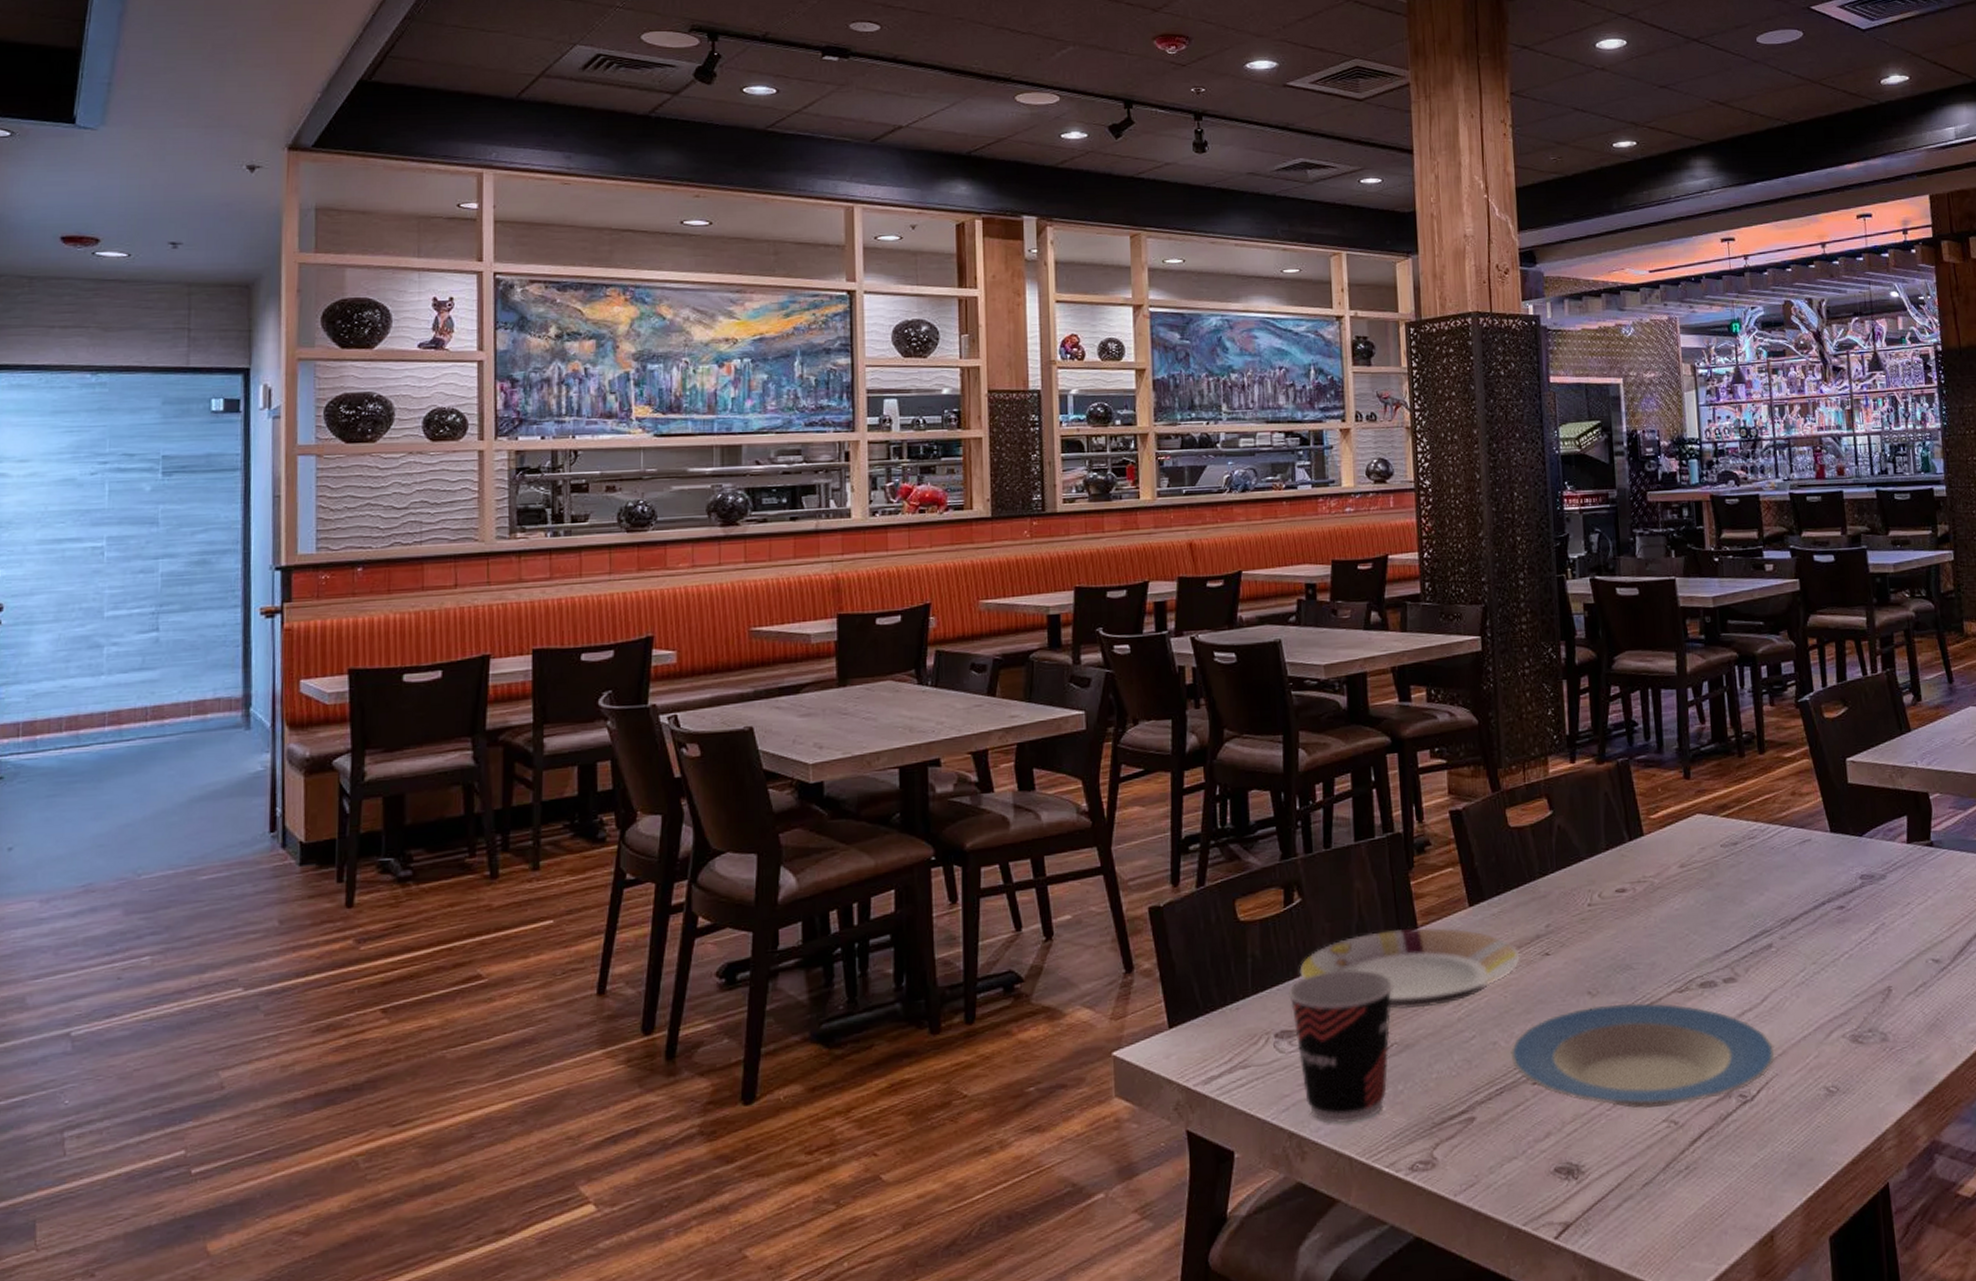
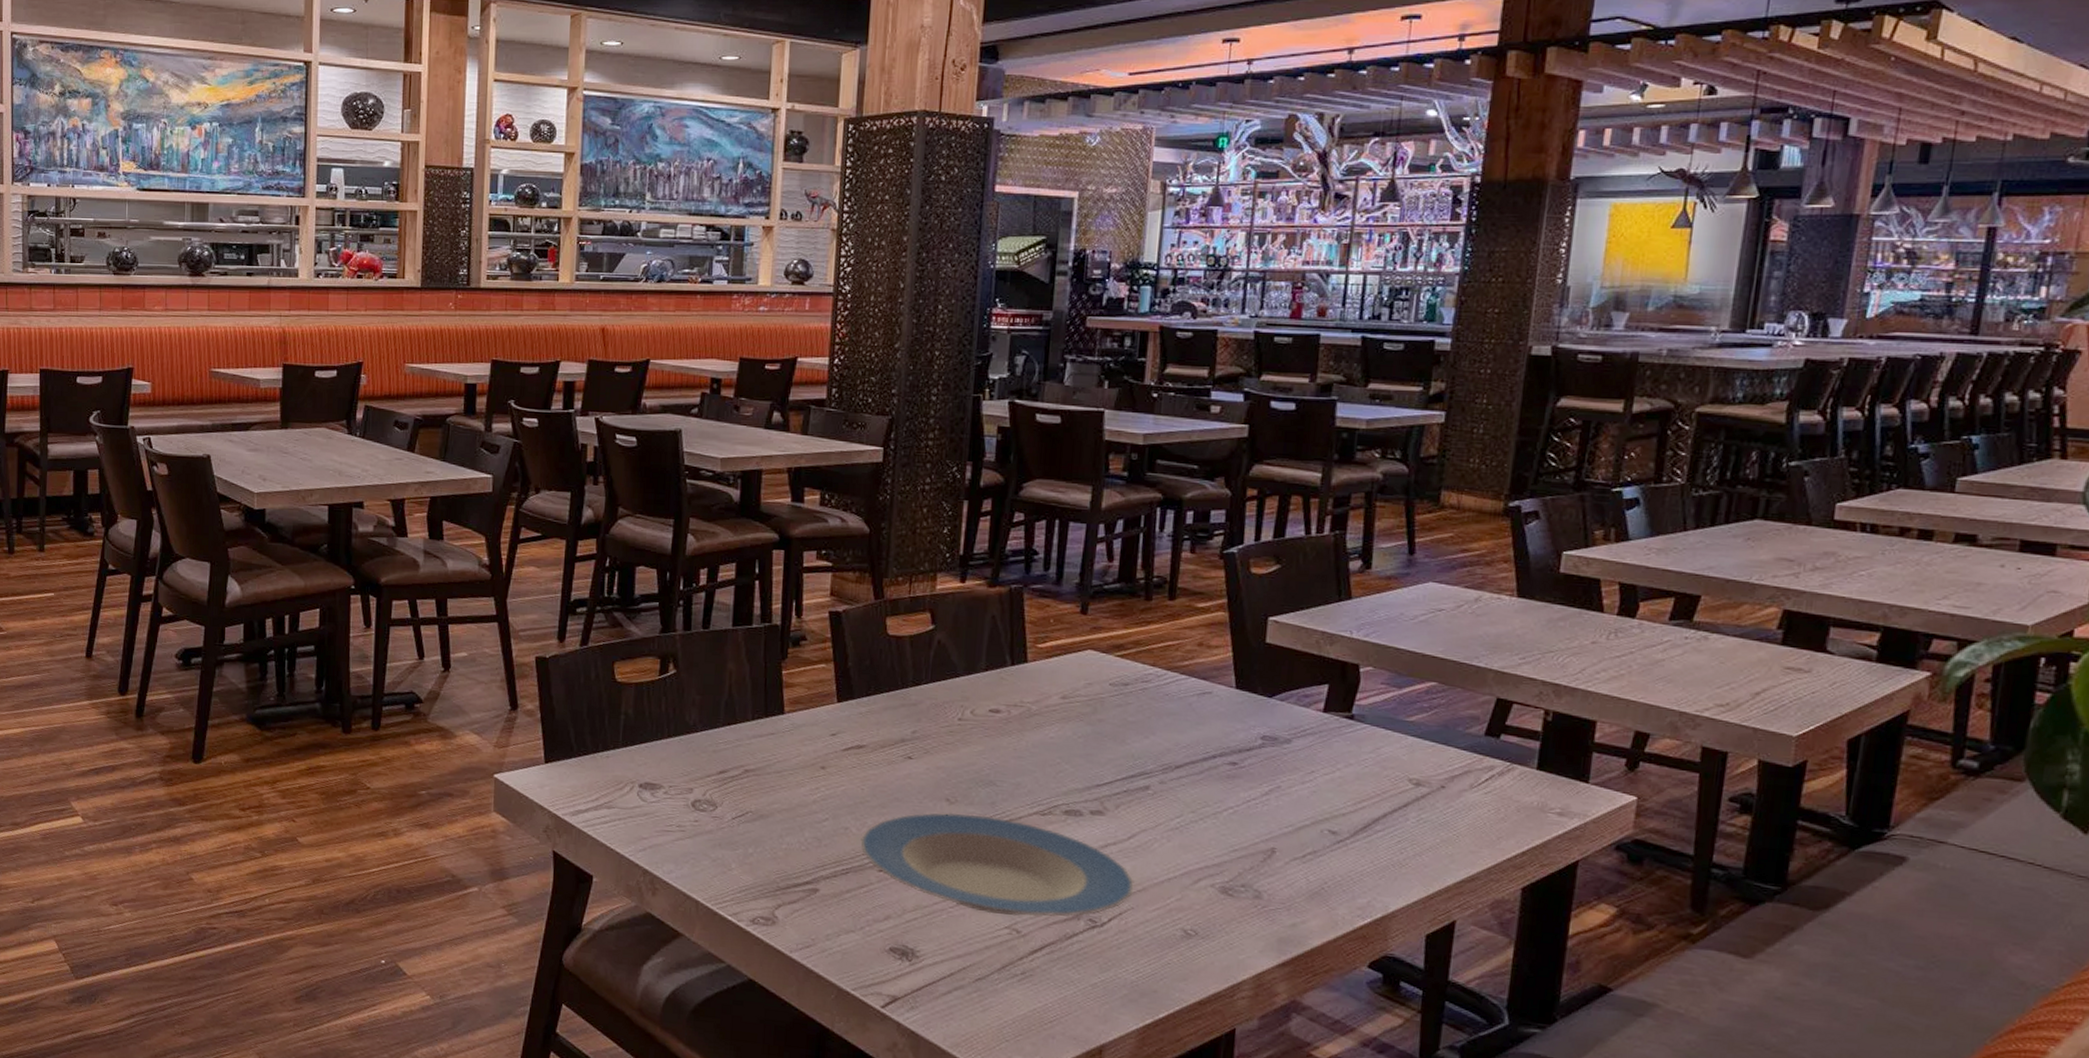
cup: present [1289,970,1393,1123] -> none [655,738,755,872]
plate: present [1299,927,1520,1009] -> none [667,710,882,786]

